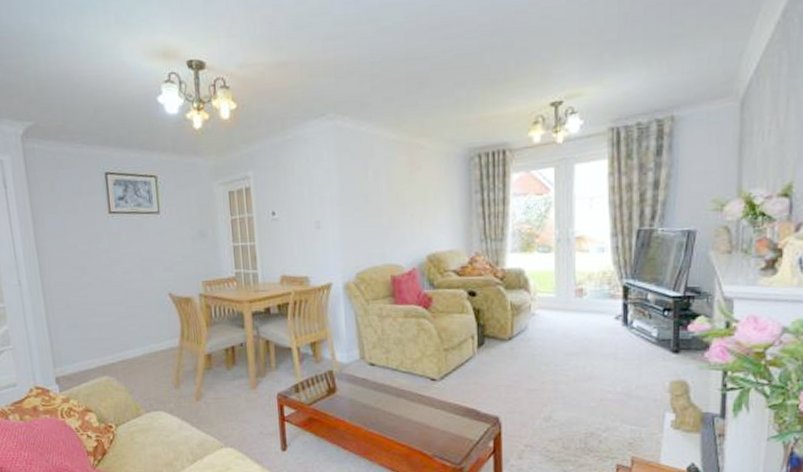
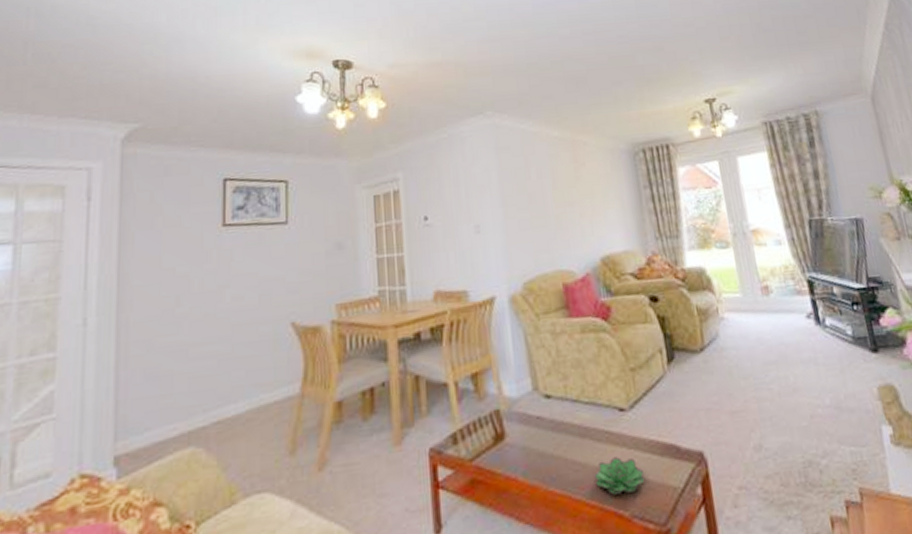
succulent plant: none [406,414,448,439] -> present [594,457,646,495]

